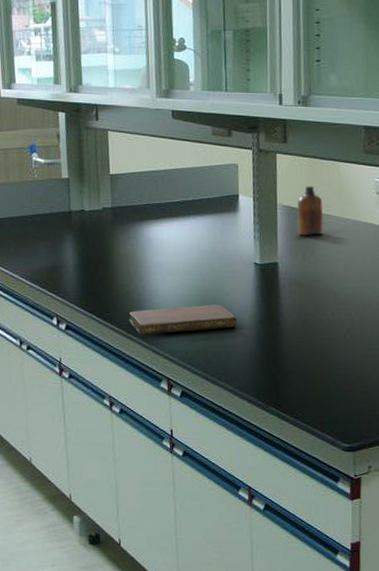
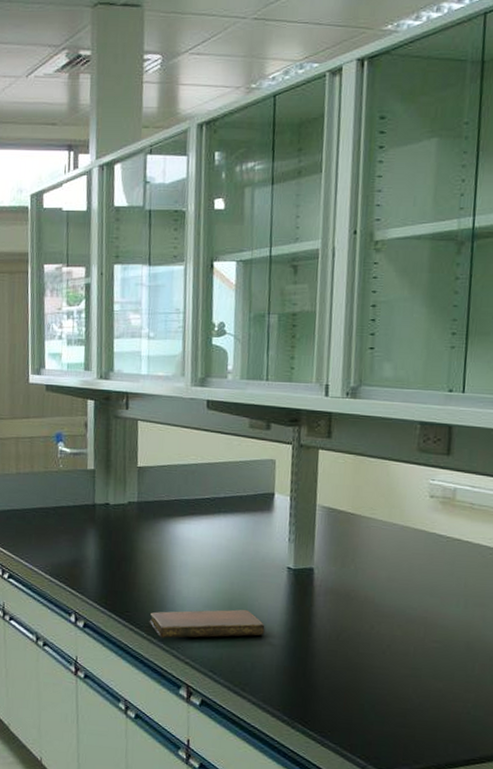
flask: present [296,186,323,236] -> none [337,486,368,541]

